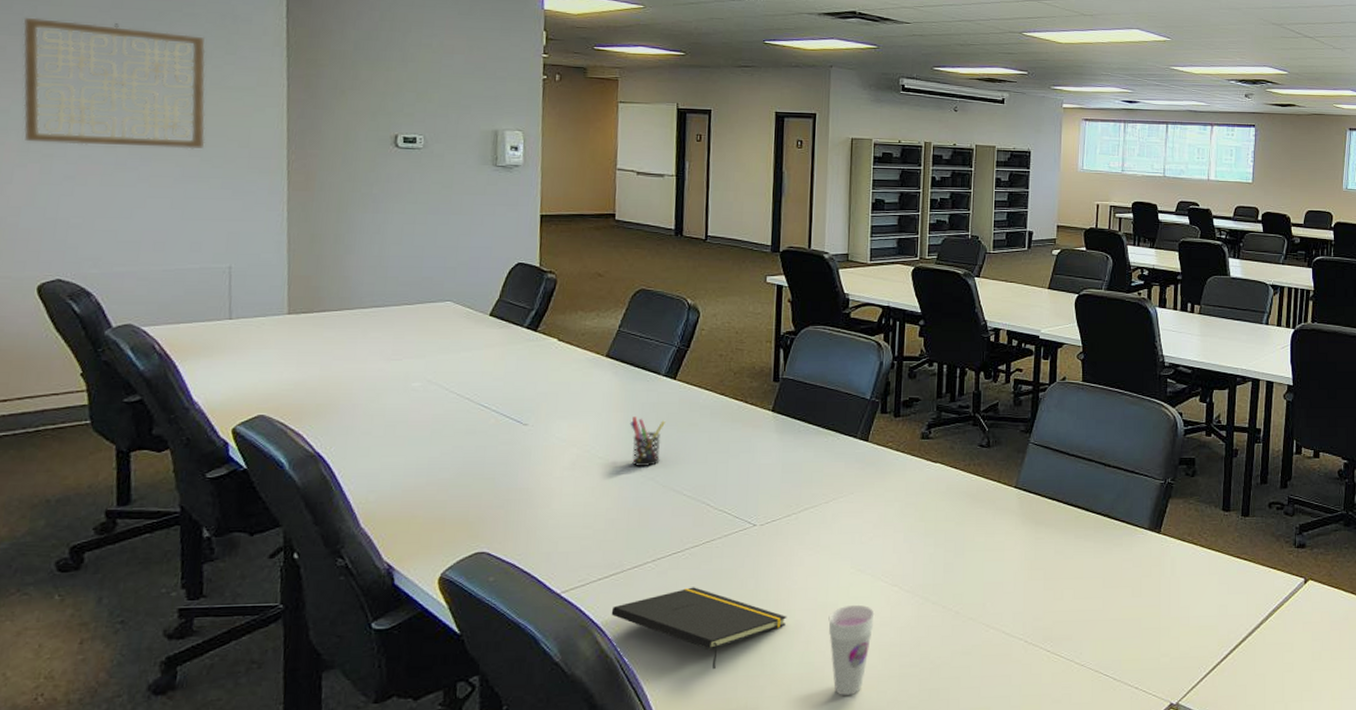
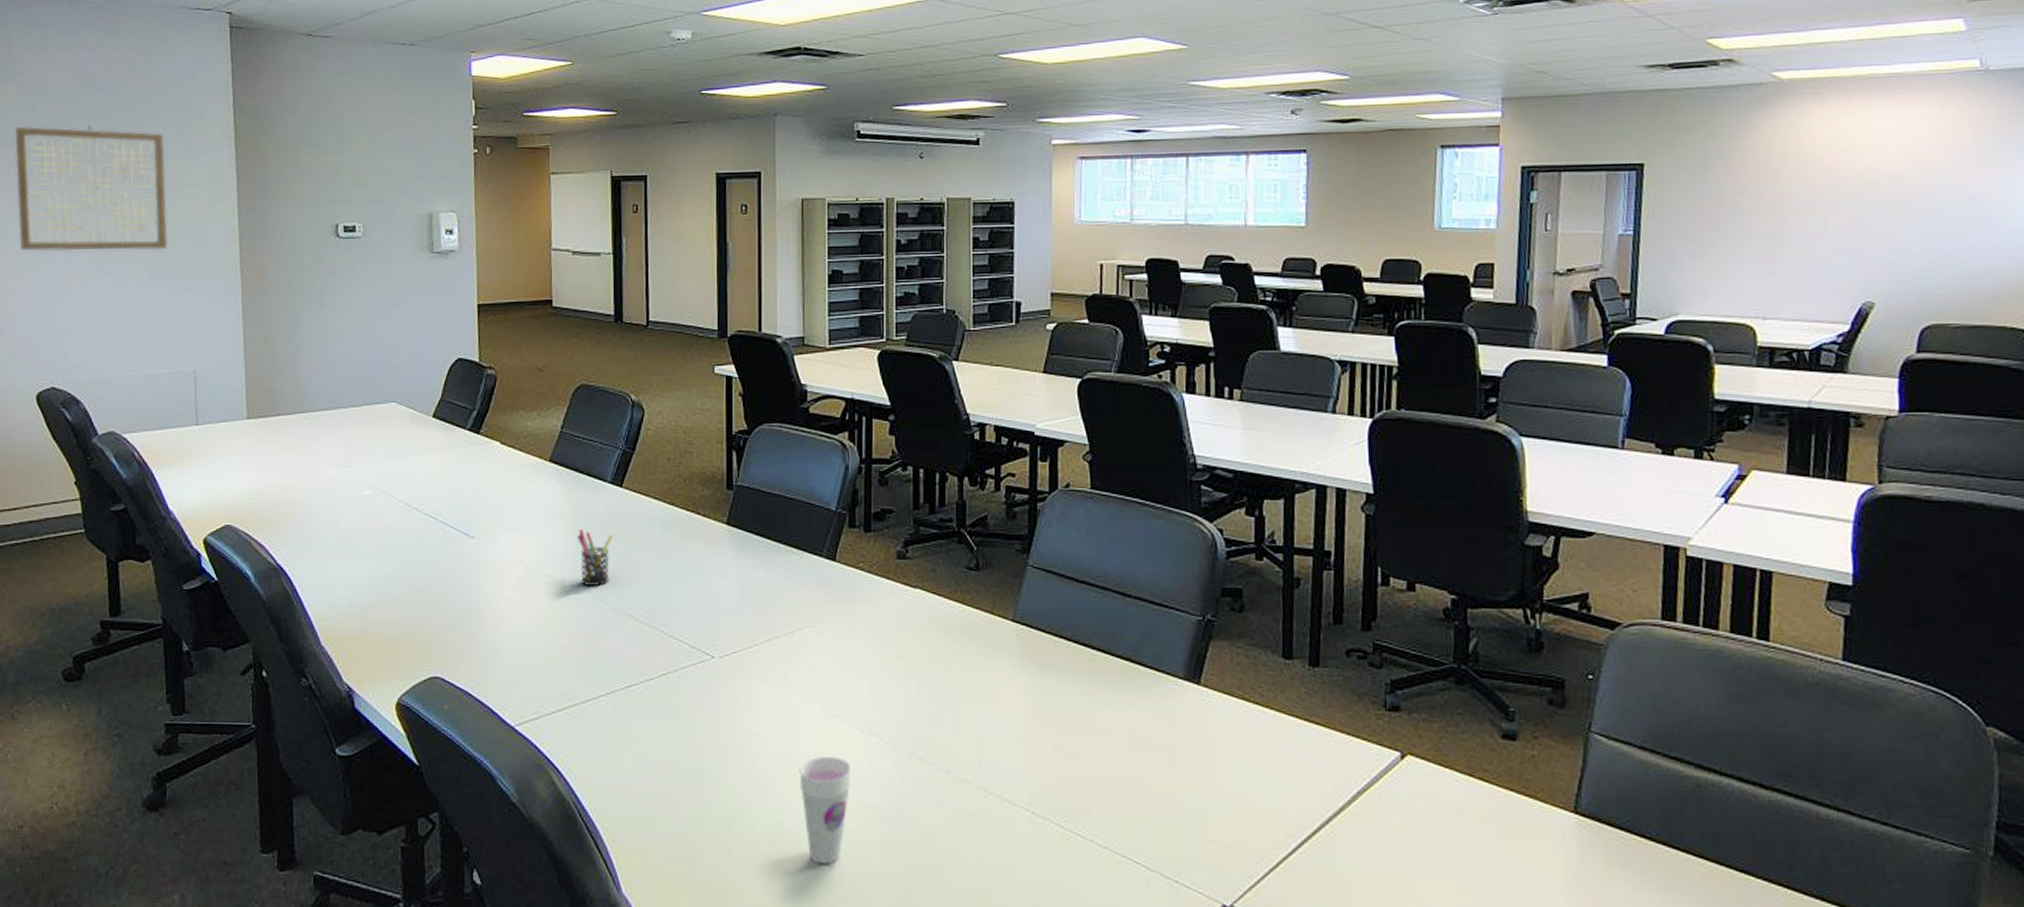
notepad: present [611,587,787,670] -> none [566,726,753,823]

